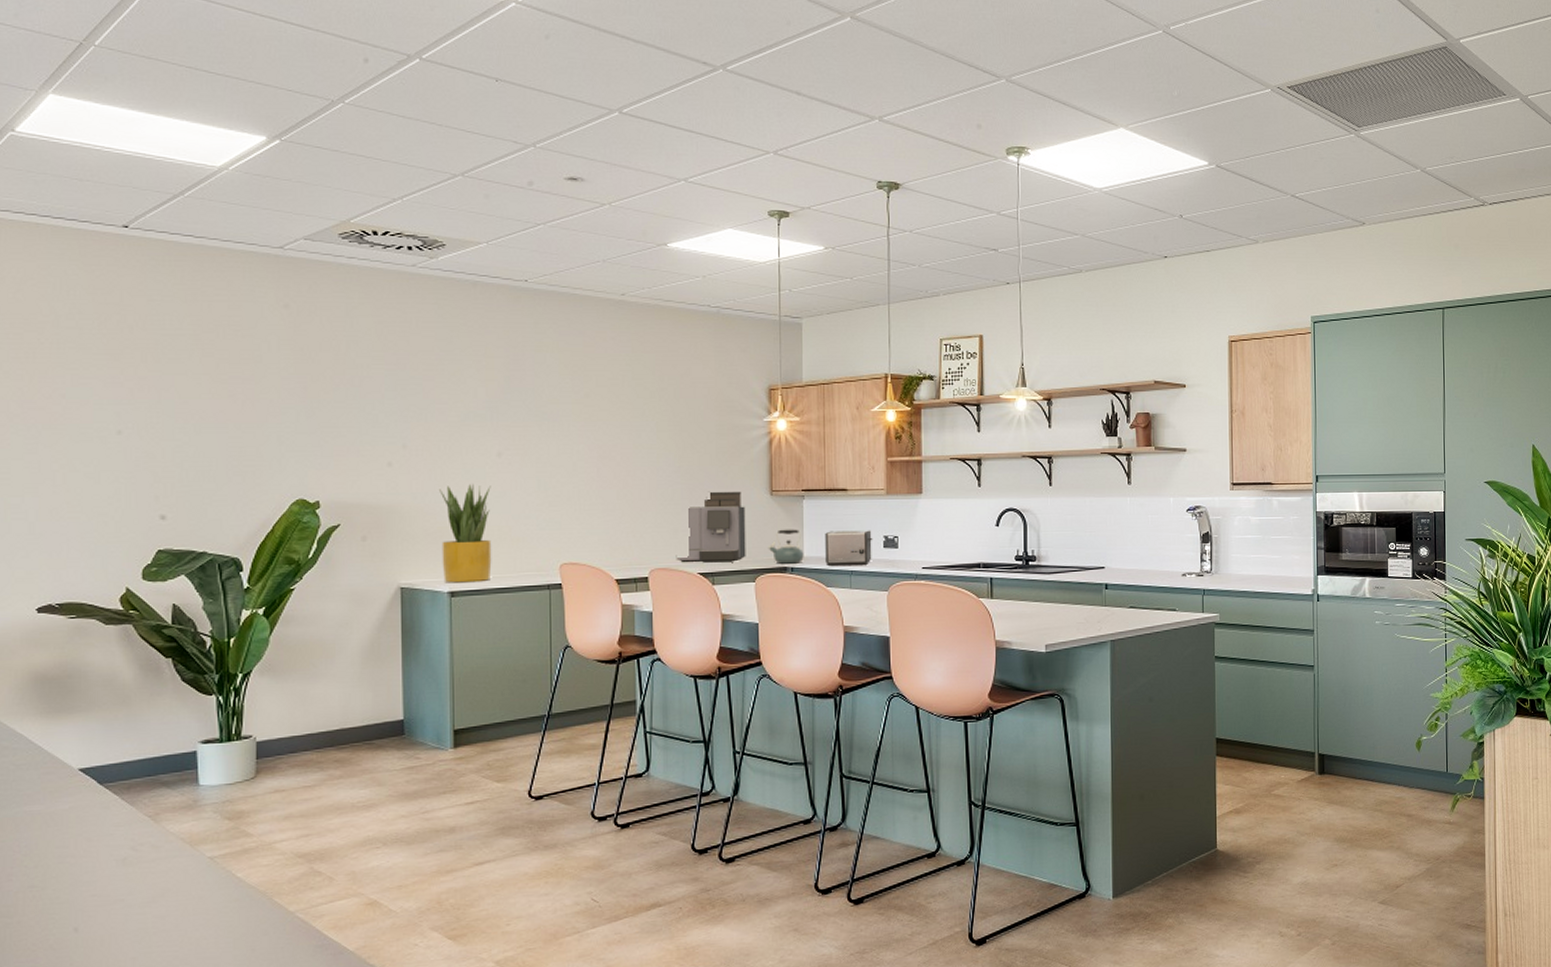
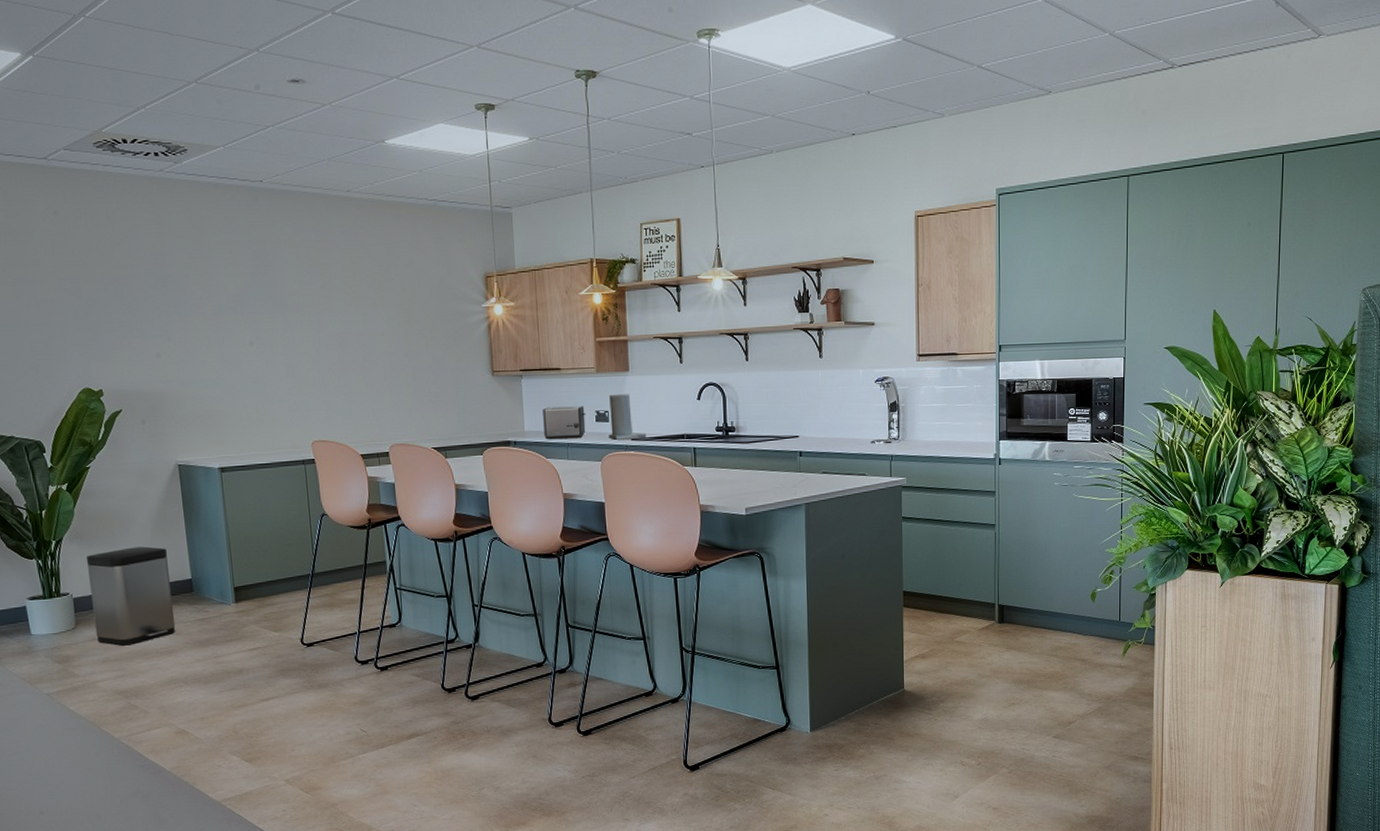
pedal bin: none [279,681,379,799] -> present [87,546,176,646]
planter: present [439,484,492,583] -> none [203,371,254,460]
coffee machine: present [676,491,746,563] -> none [411,372,474,439]
kettle: present [768,529,804,564] -> none [492,406,525,438]
paper towel: none [896,518,939,568] -> present [608,394,647,440]

